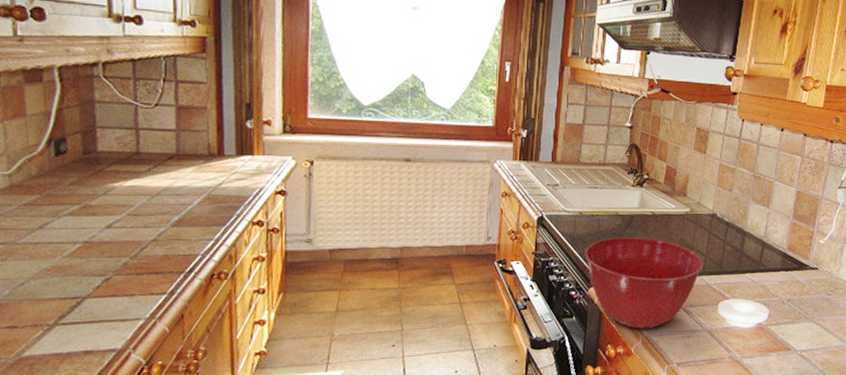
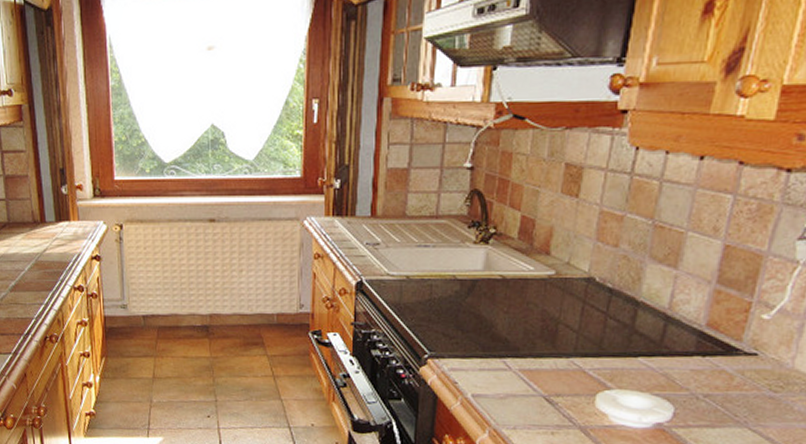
mixing bowl: present [585,237,703,329] -> none [414,306,574,420]

